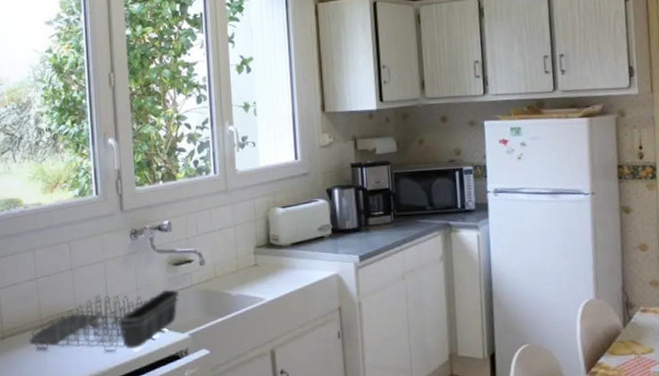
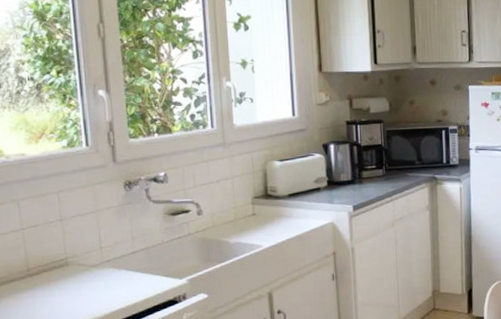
dish rack: present [29,289,180,354] -> none [16,238,177,301]

